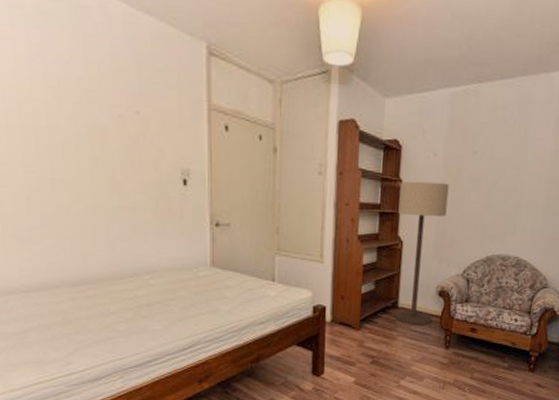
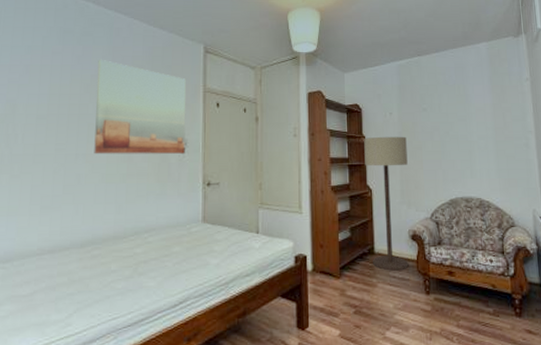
wall art: none [64,51,188,187] -> present [94,59,186,154]

